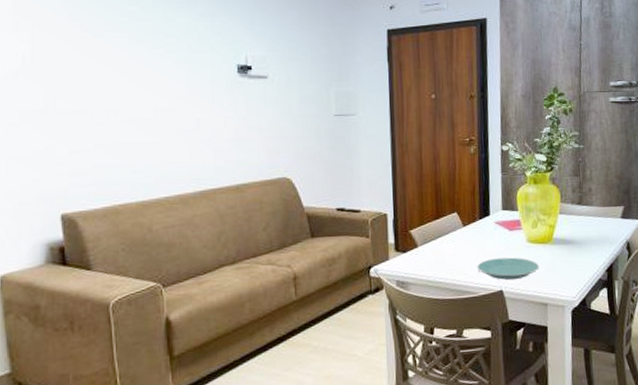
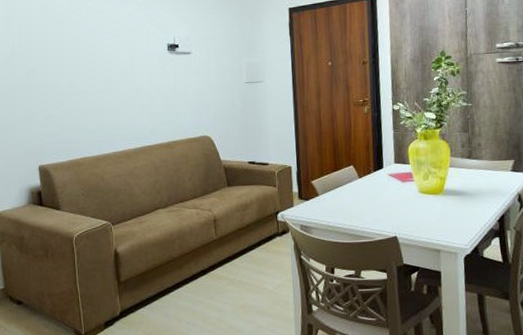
plate: present [477,257,539,280] -> none [372,206,431,227]

